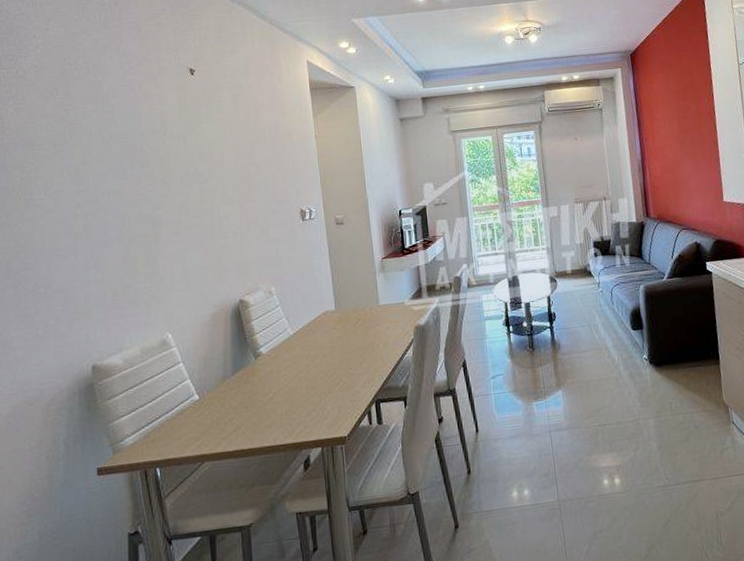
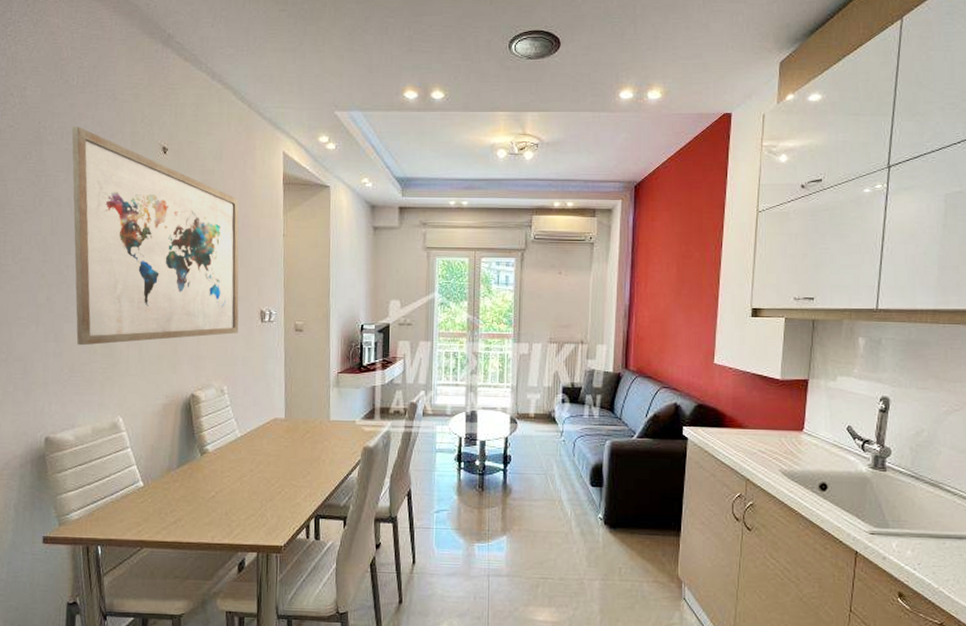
wall art: none [97,58,281,269] -> present [71,125,239,346]

